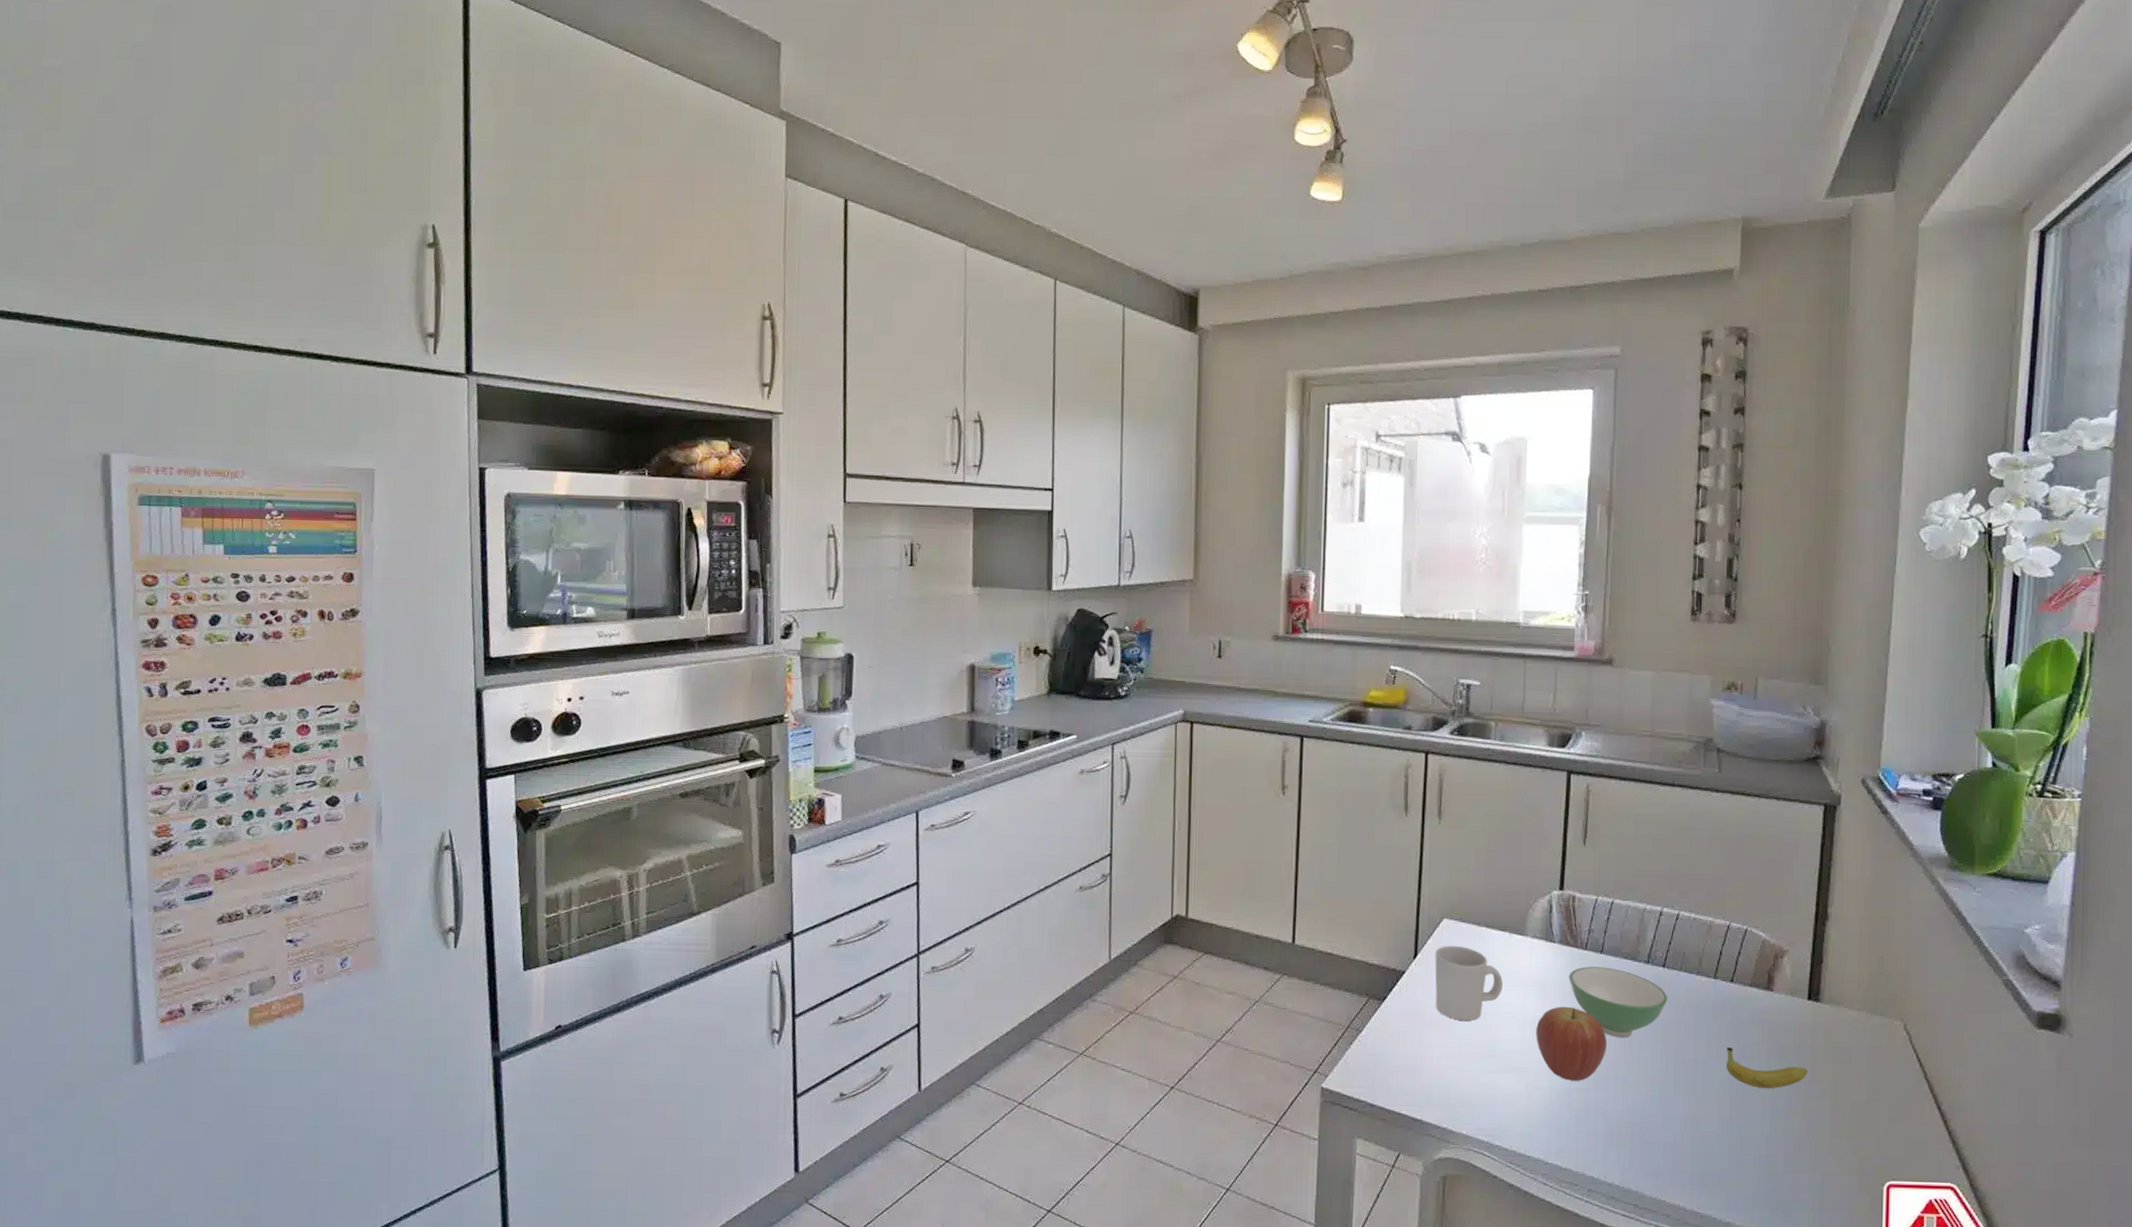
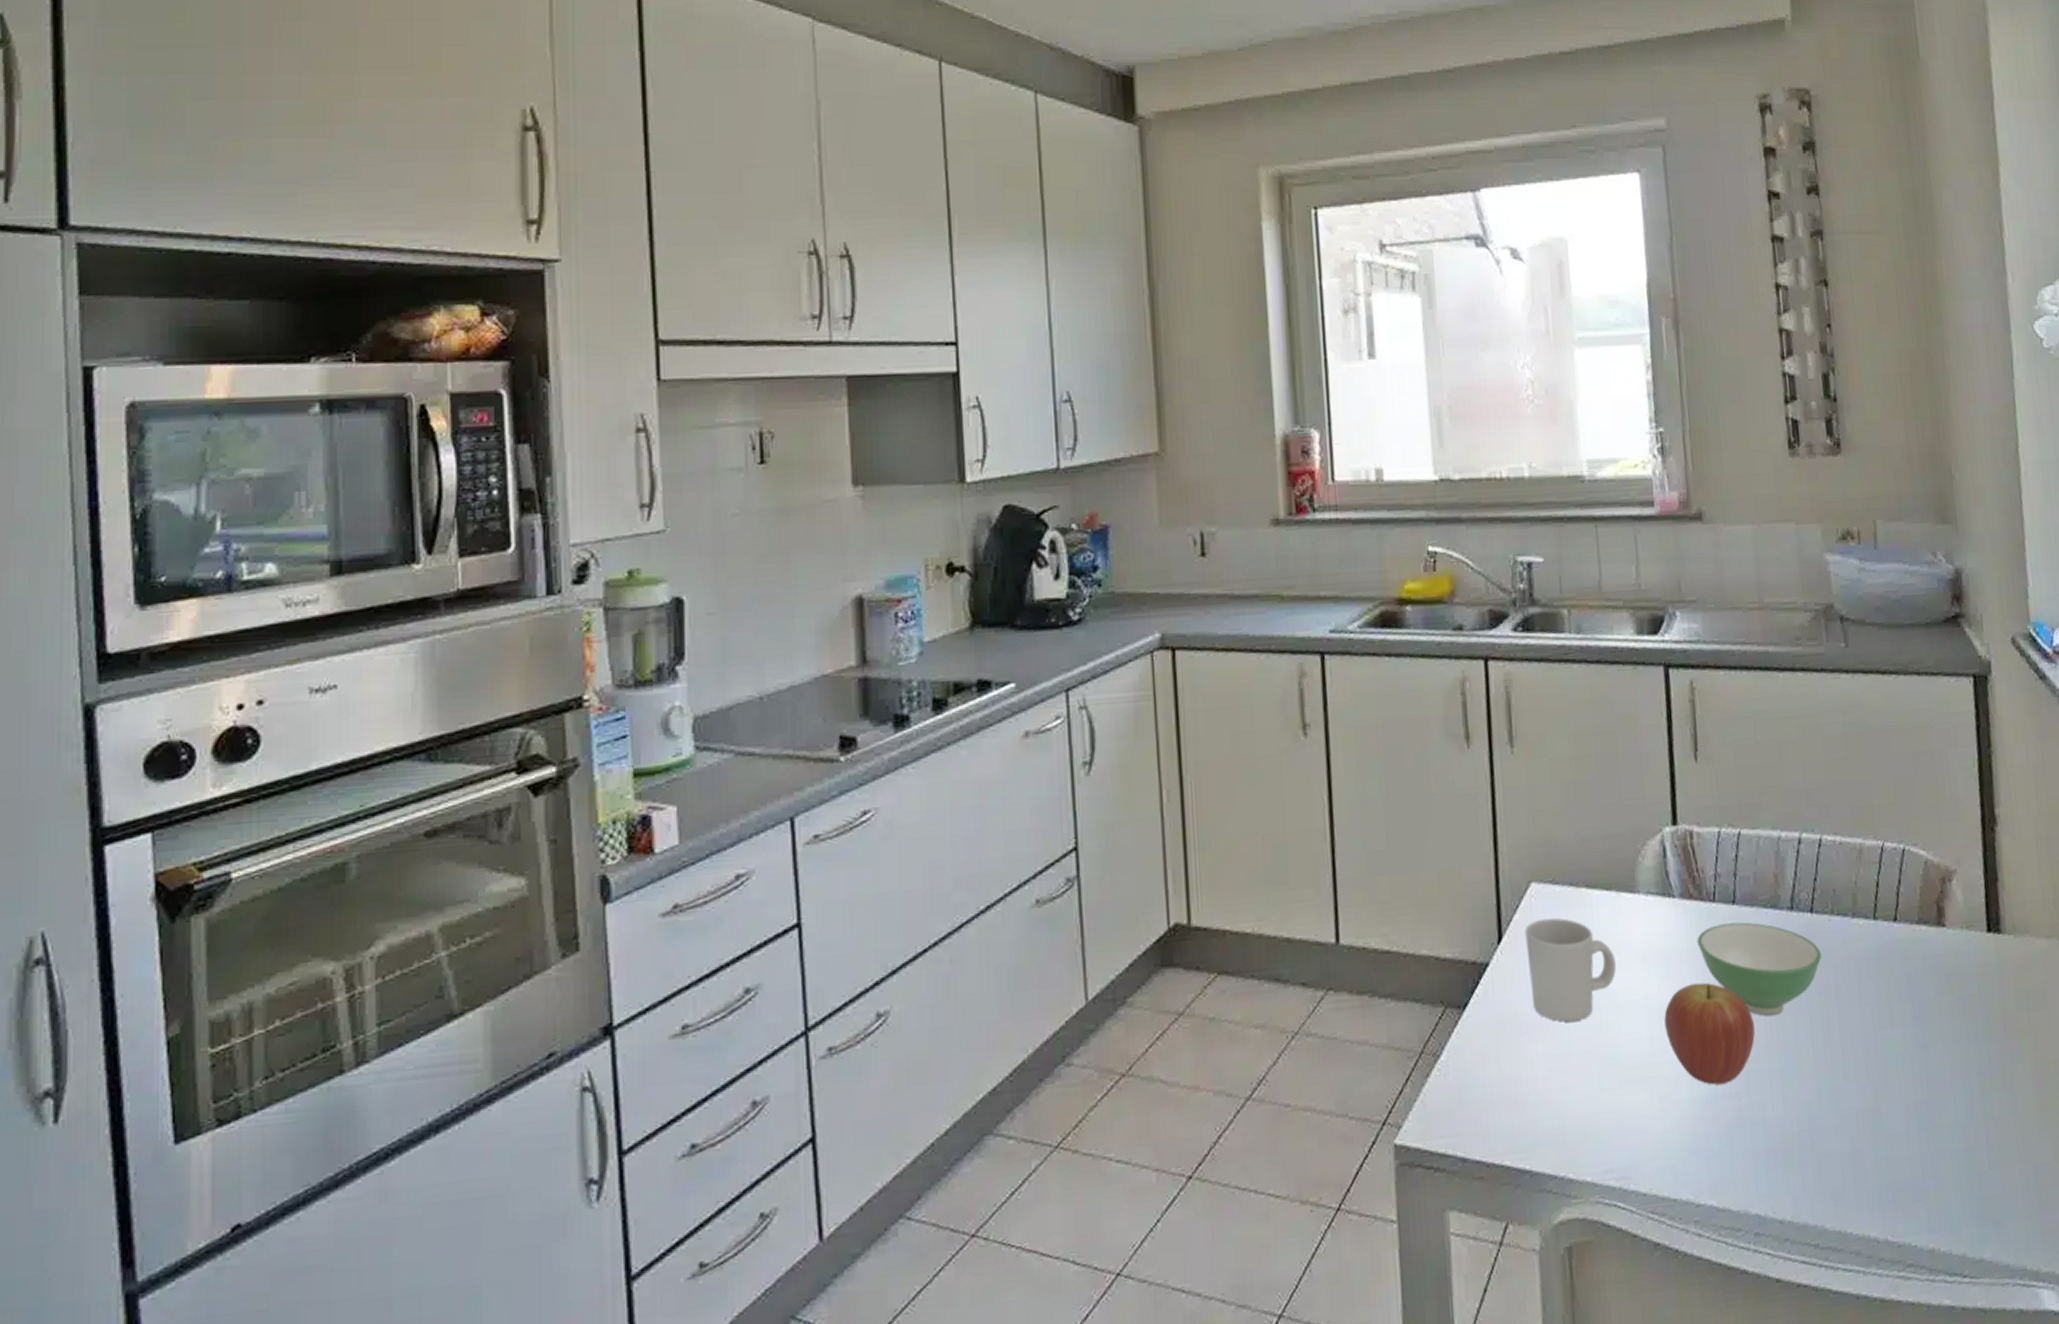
fruit: present [1725,1047,1808,1088] -> none [1899,1009,2000,1059]

